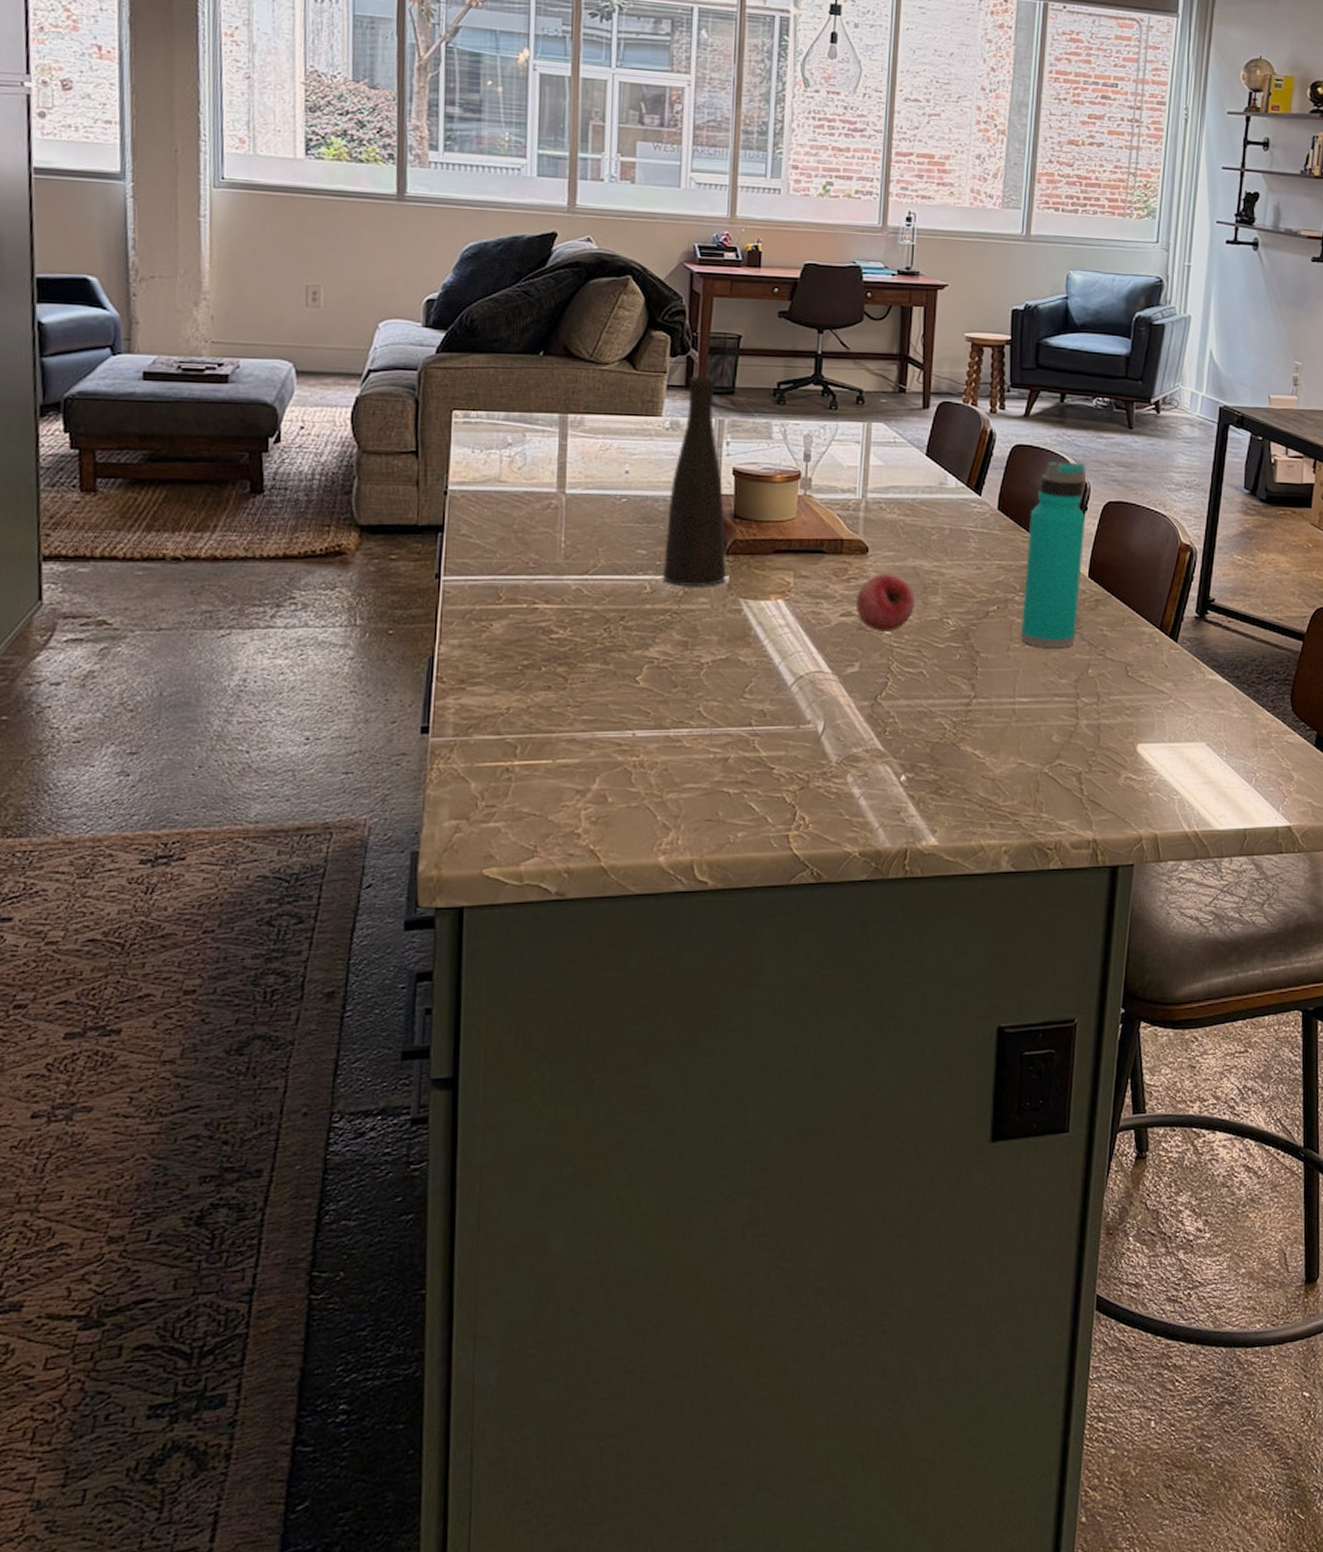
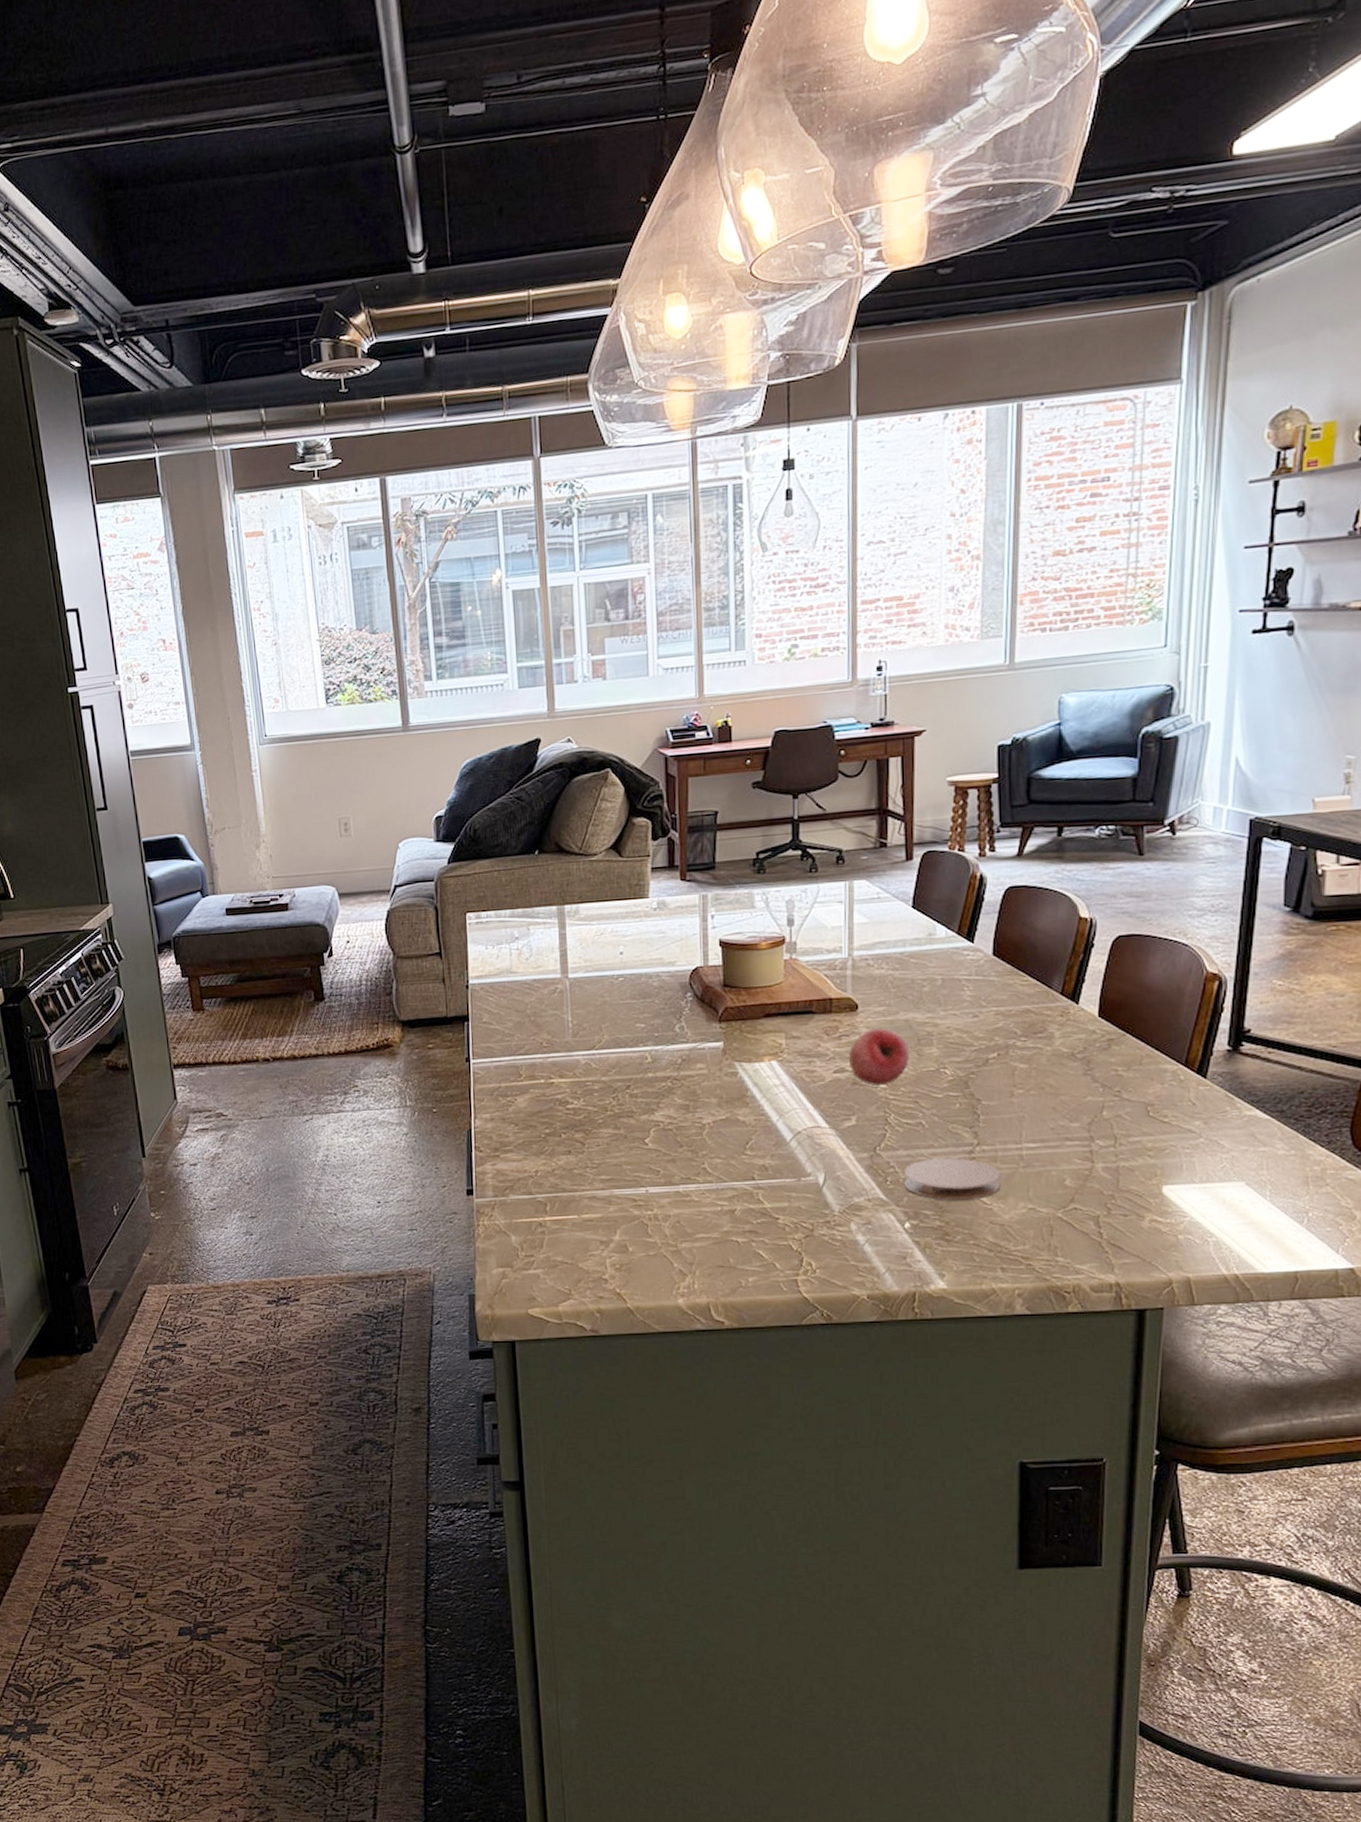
vase: present [662,376,727,586] -> none [661,855,721,1054]
coaster: none [902,709,994,754] -> present [903,1157,1001,1201]
water bottle: present [1020,461,1087,648] -> none [1024,897,1093,1092]

